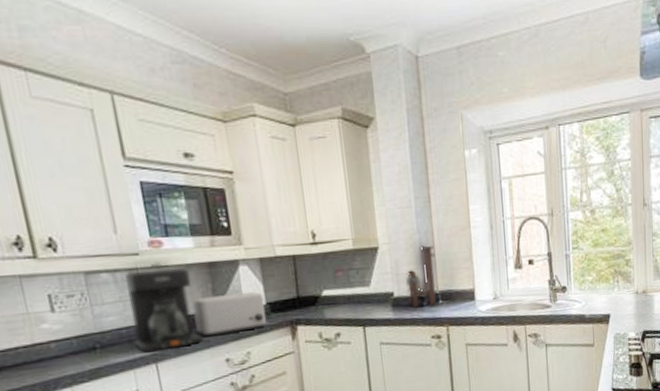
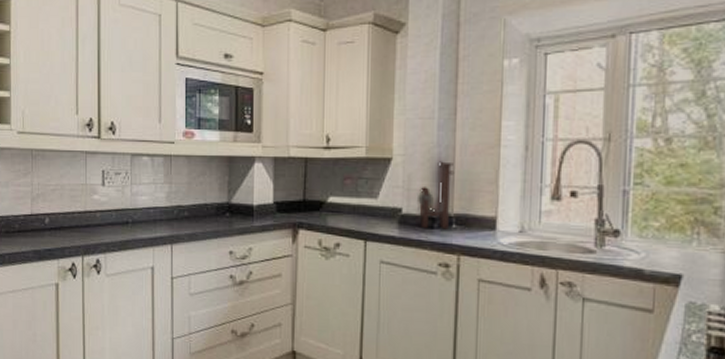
coffee maker: present [124,268,204,353] -> none [157,158,213,234]
toaster: present [192,292,267,338] -> none [209,188,272,229]

